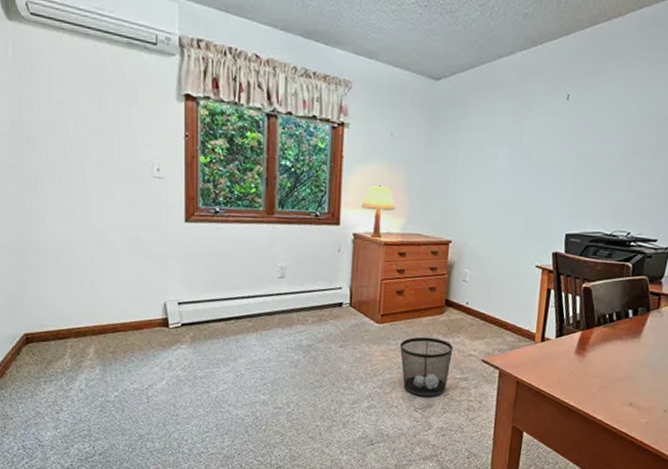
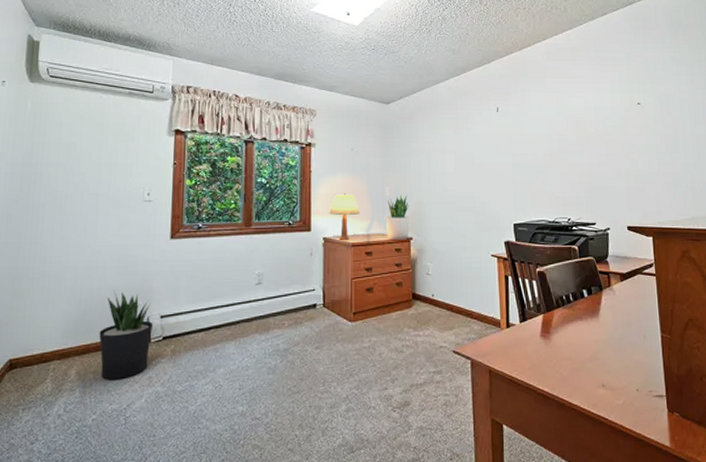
planter: none [115,273,170,362] -> present [99,291,153,380]
waste bin: present [399,336,453,397] -> none [373,331,424,395]
planter: none [423,191,451,243] -> present [386,194,409,241]

